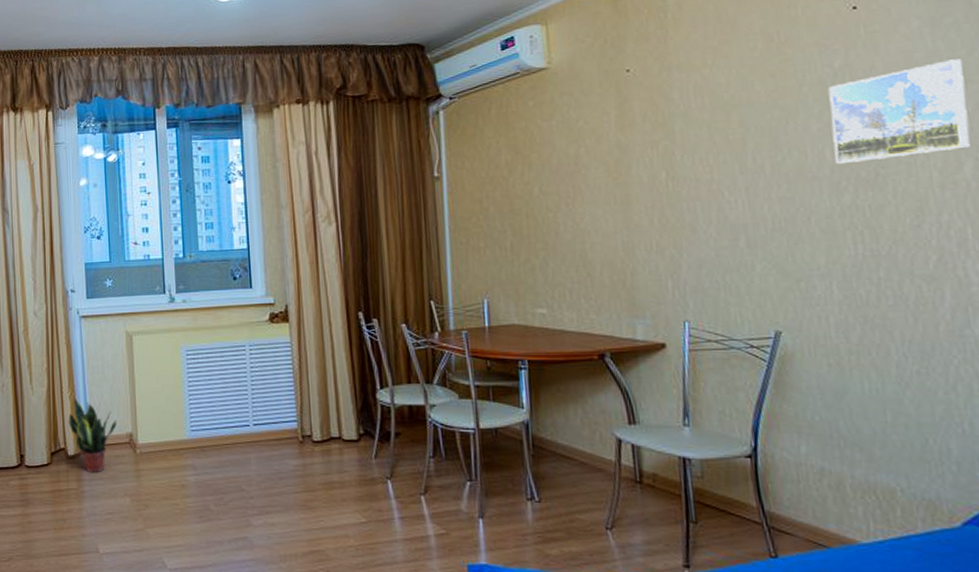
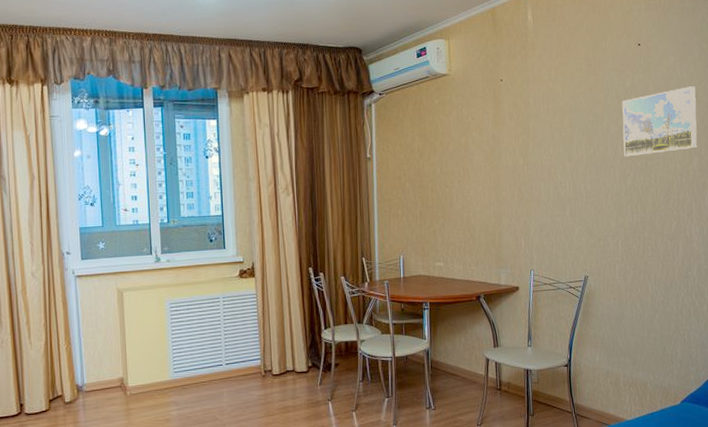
potted plant: present [68,398,116,473] -> none [65,349,109,415]

